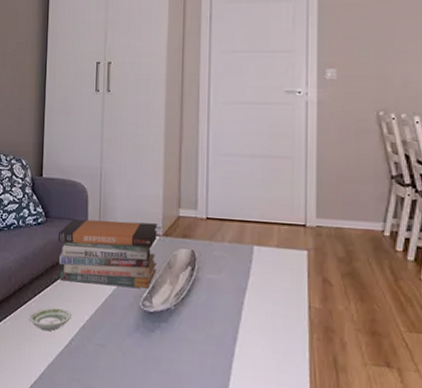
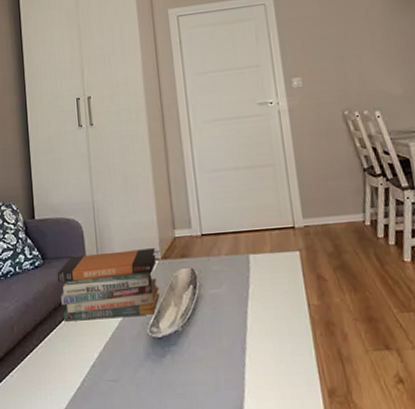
saucer: present [28,307,71,331] -> none [36,350,80,377]

